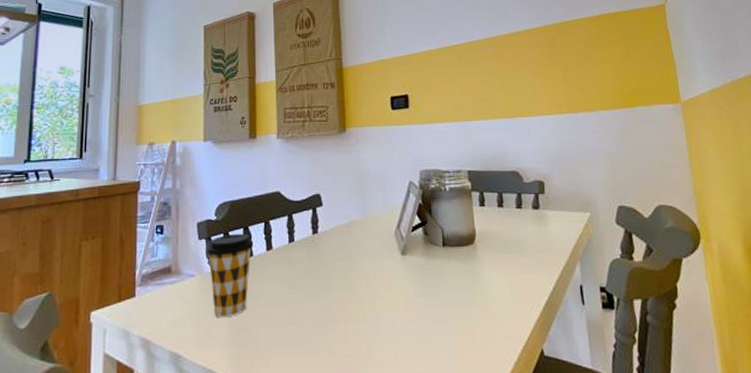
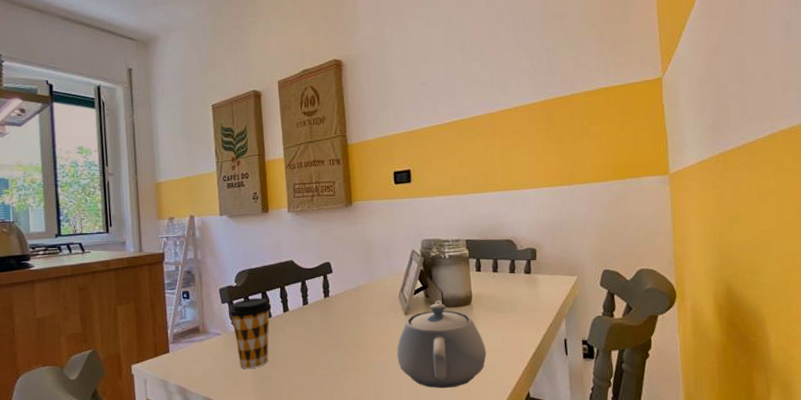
teapot: none [391,239,493,344] -> present [396,300,487,389]

